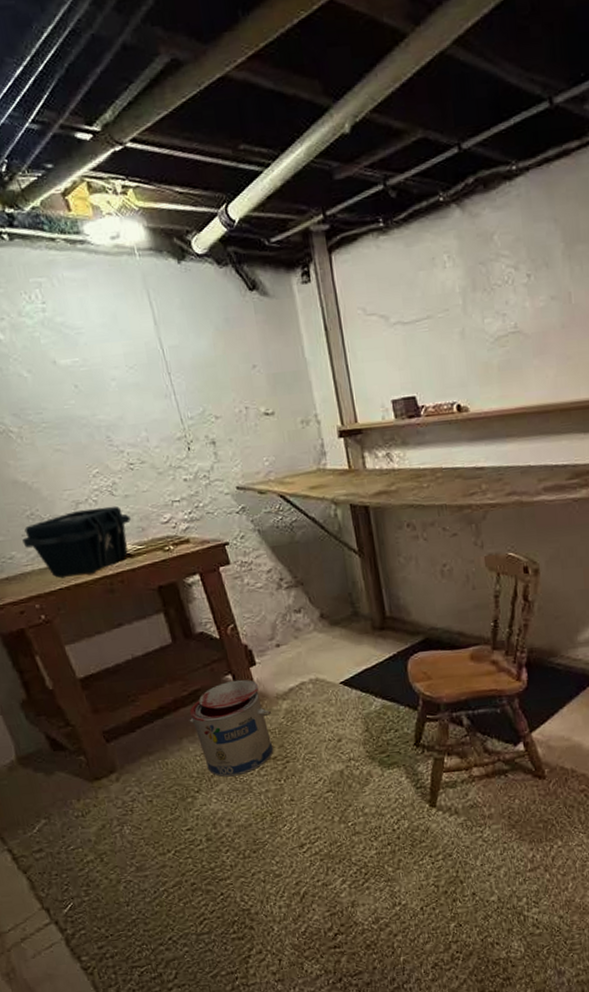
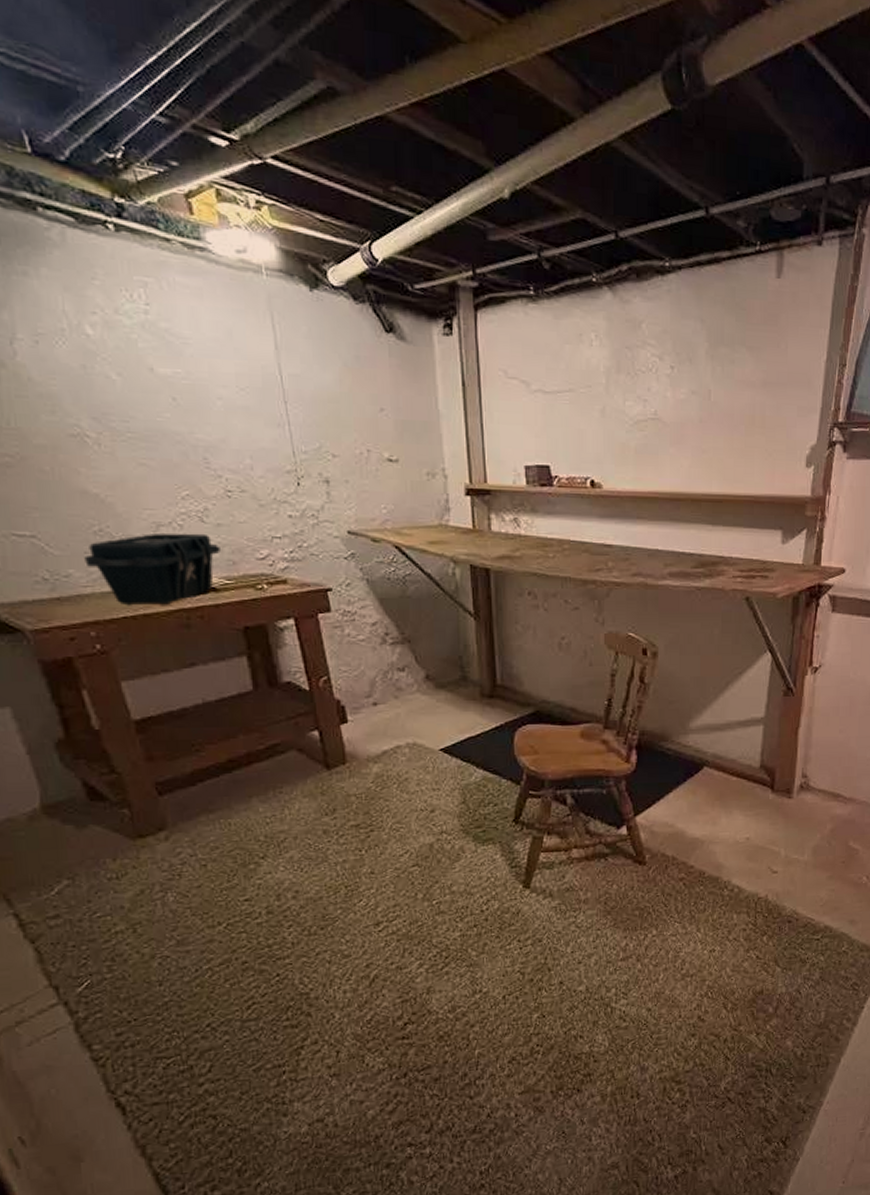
paint can: present [189,679,274,777] -> none [262,737,359,843]

